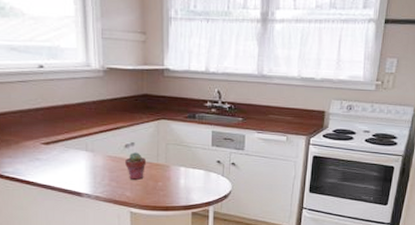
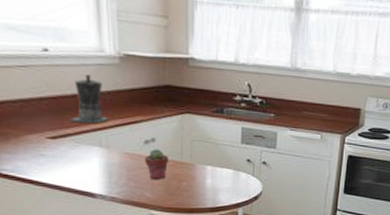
coffee maker: none [61,87,95,131] -> present [70,74,110,124]

